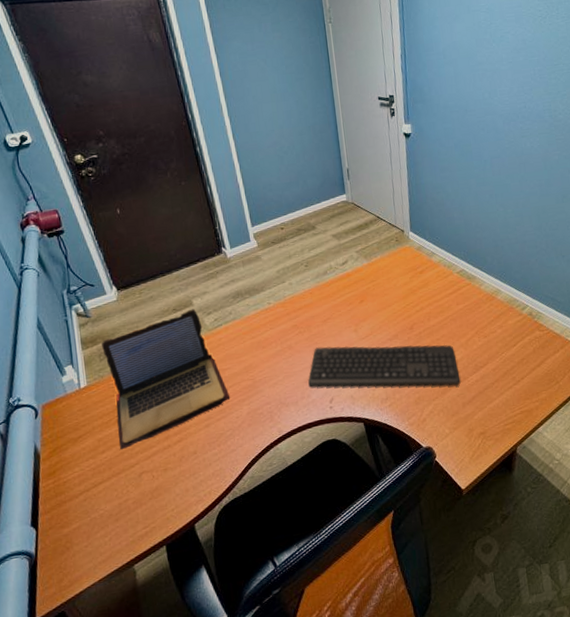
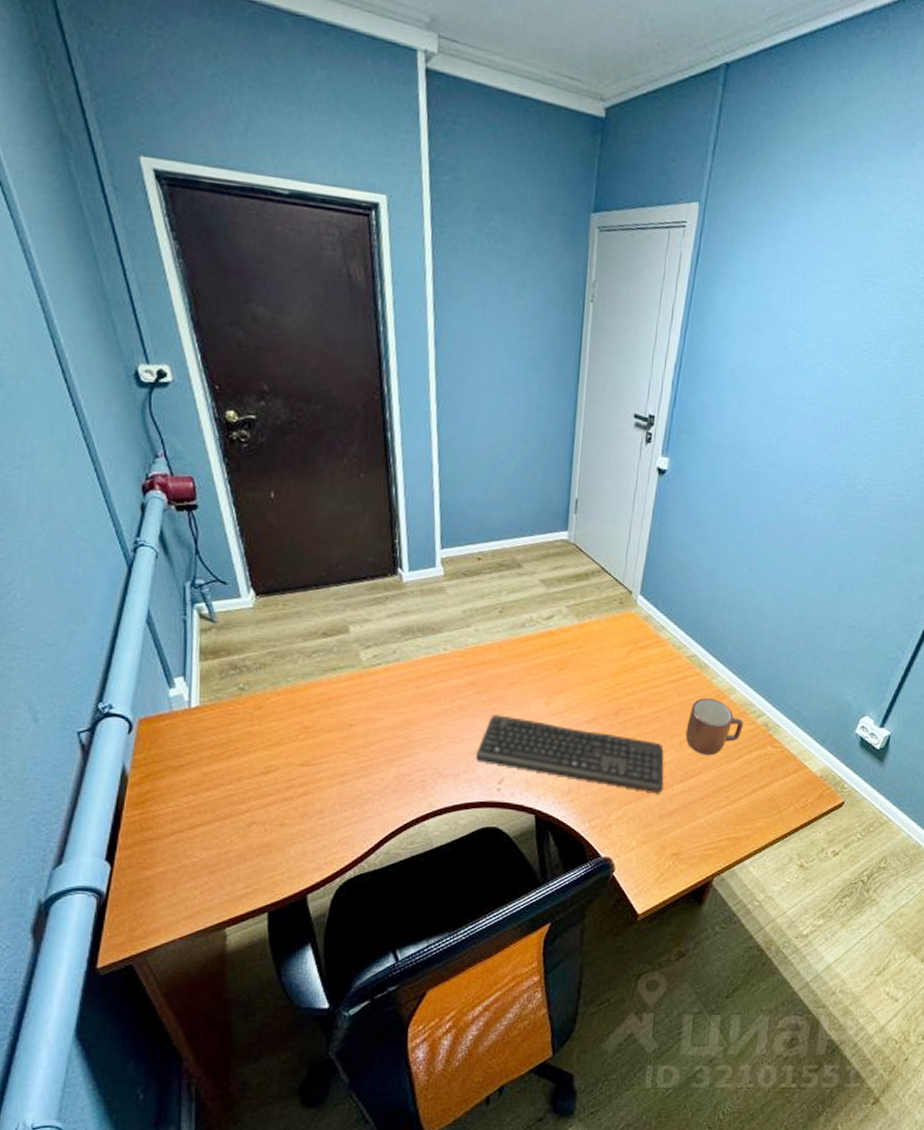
laptop: present [102,309,231,450] -> none [225,637,377,792]
mug: none [468,301,513,349] -> present [685,698,744,756]

